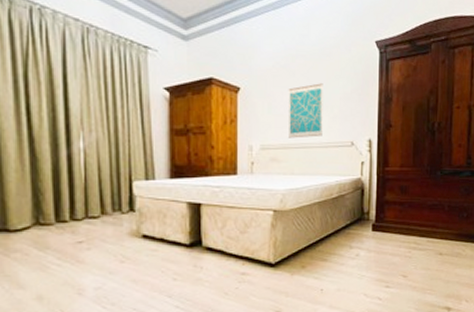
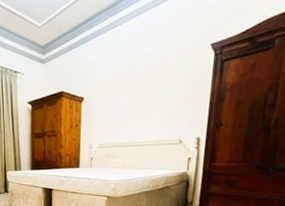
wall art: present [287,83,323,138] -> none [122,89,156,138]

